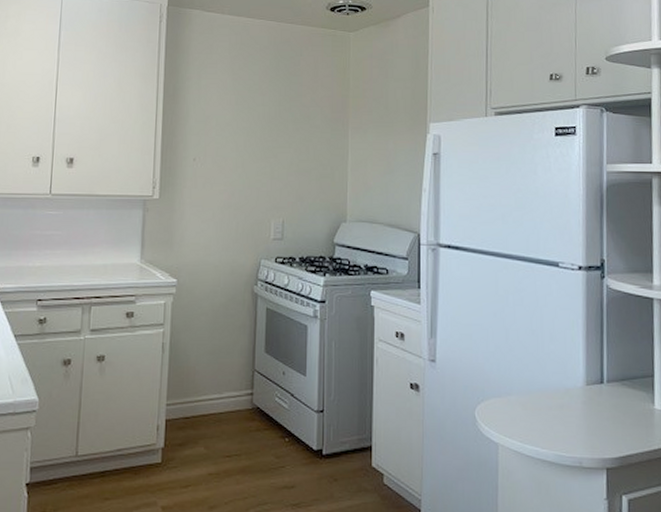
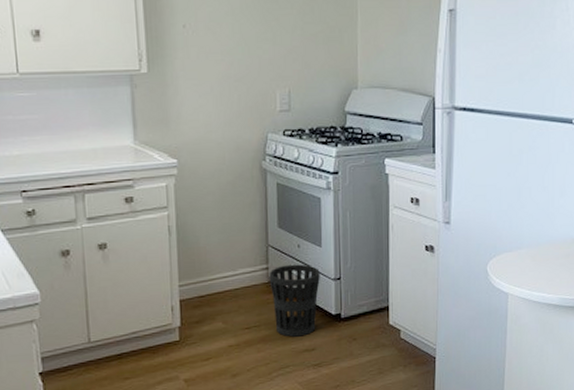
wastebasket: none [253,392,303,471] -> present [269,264,320,337]

